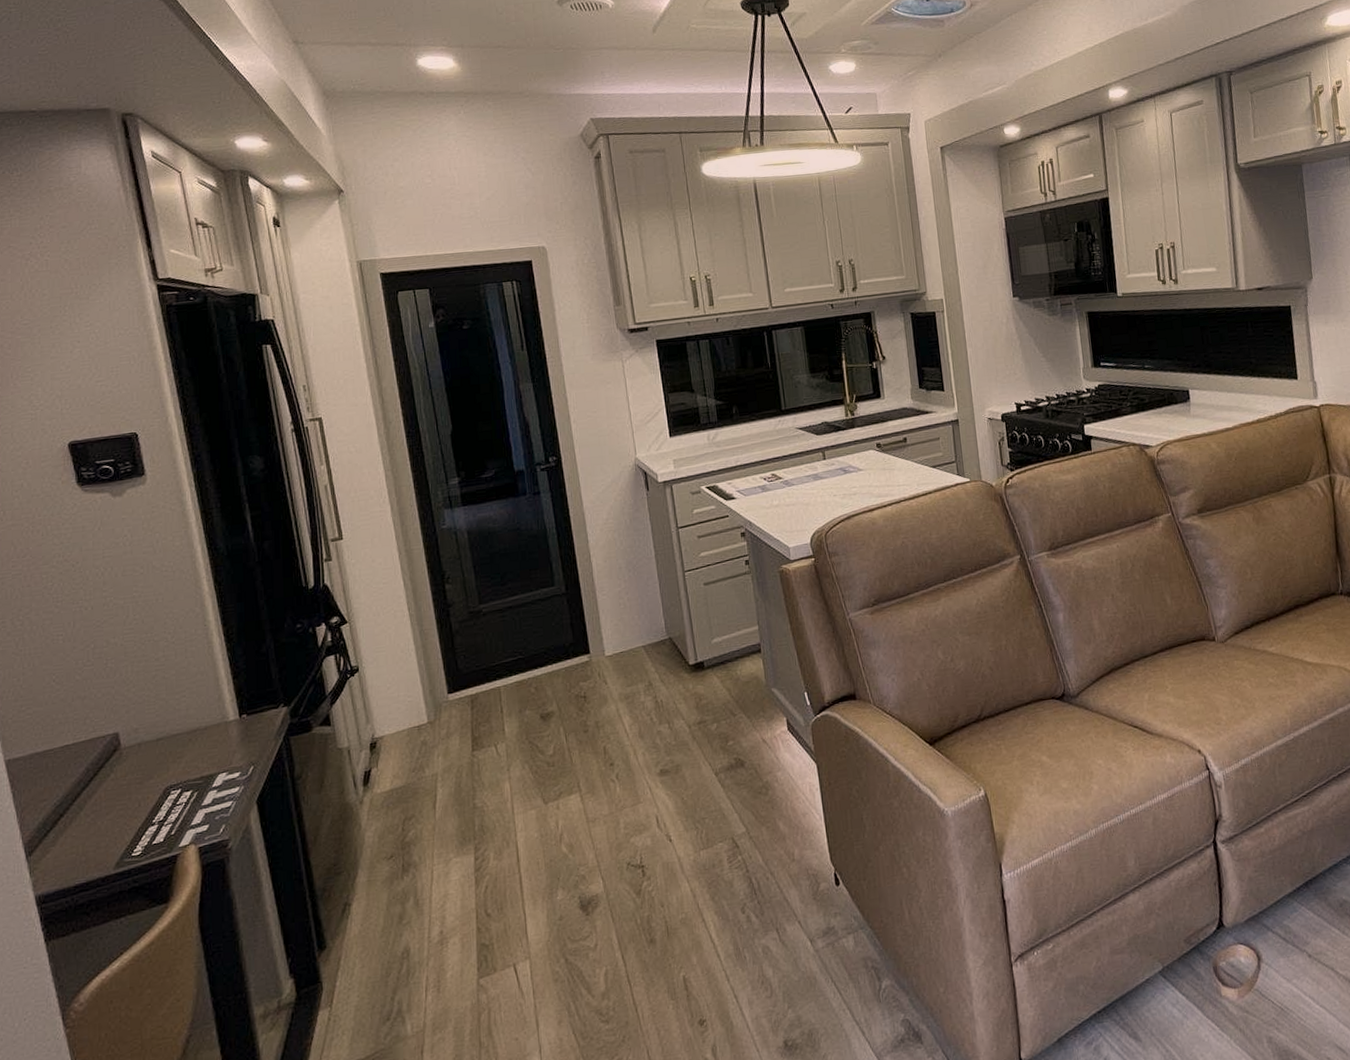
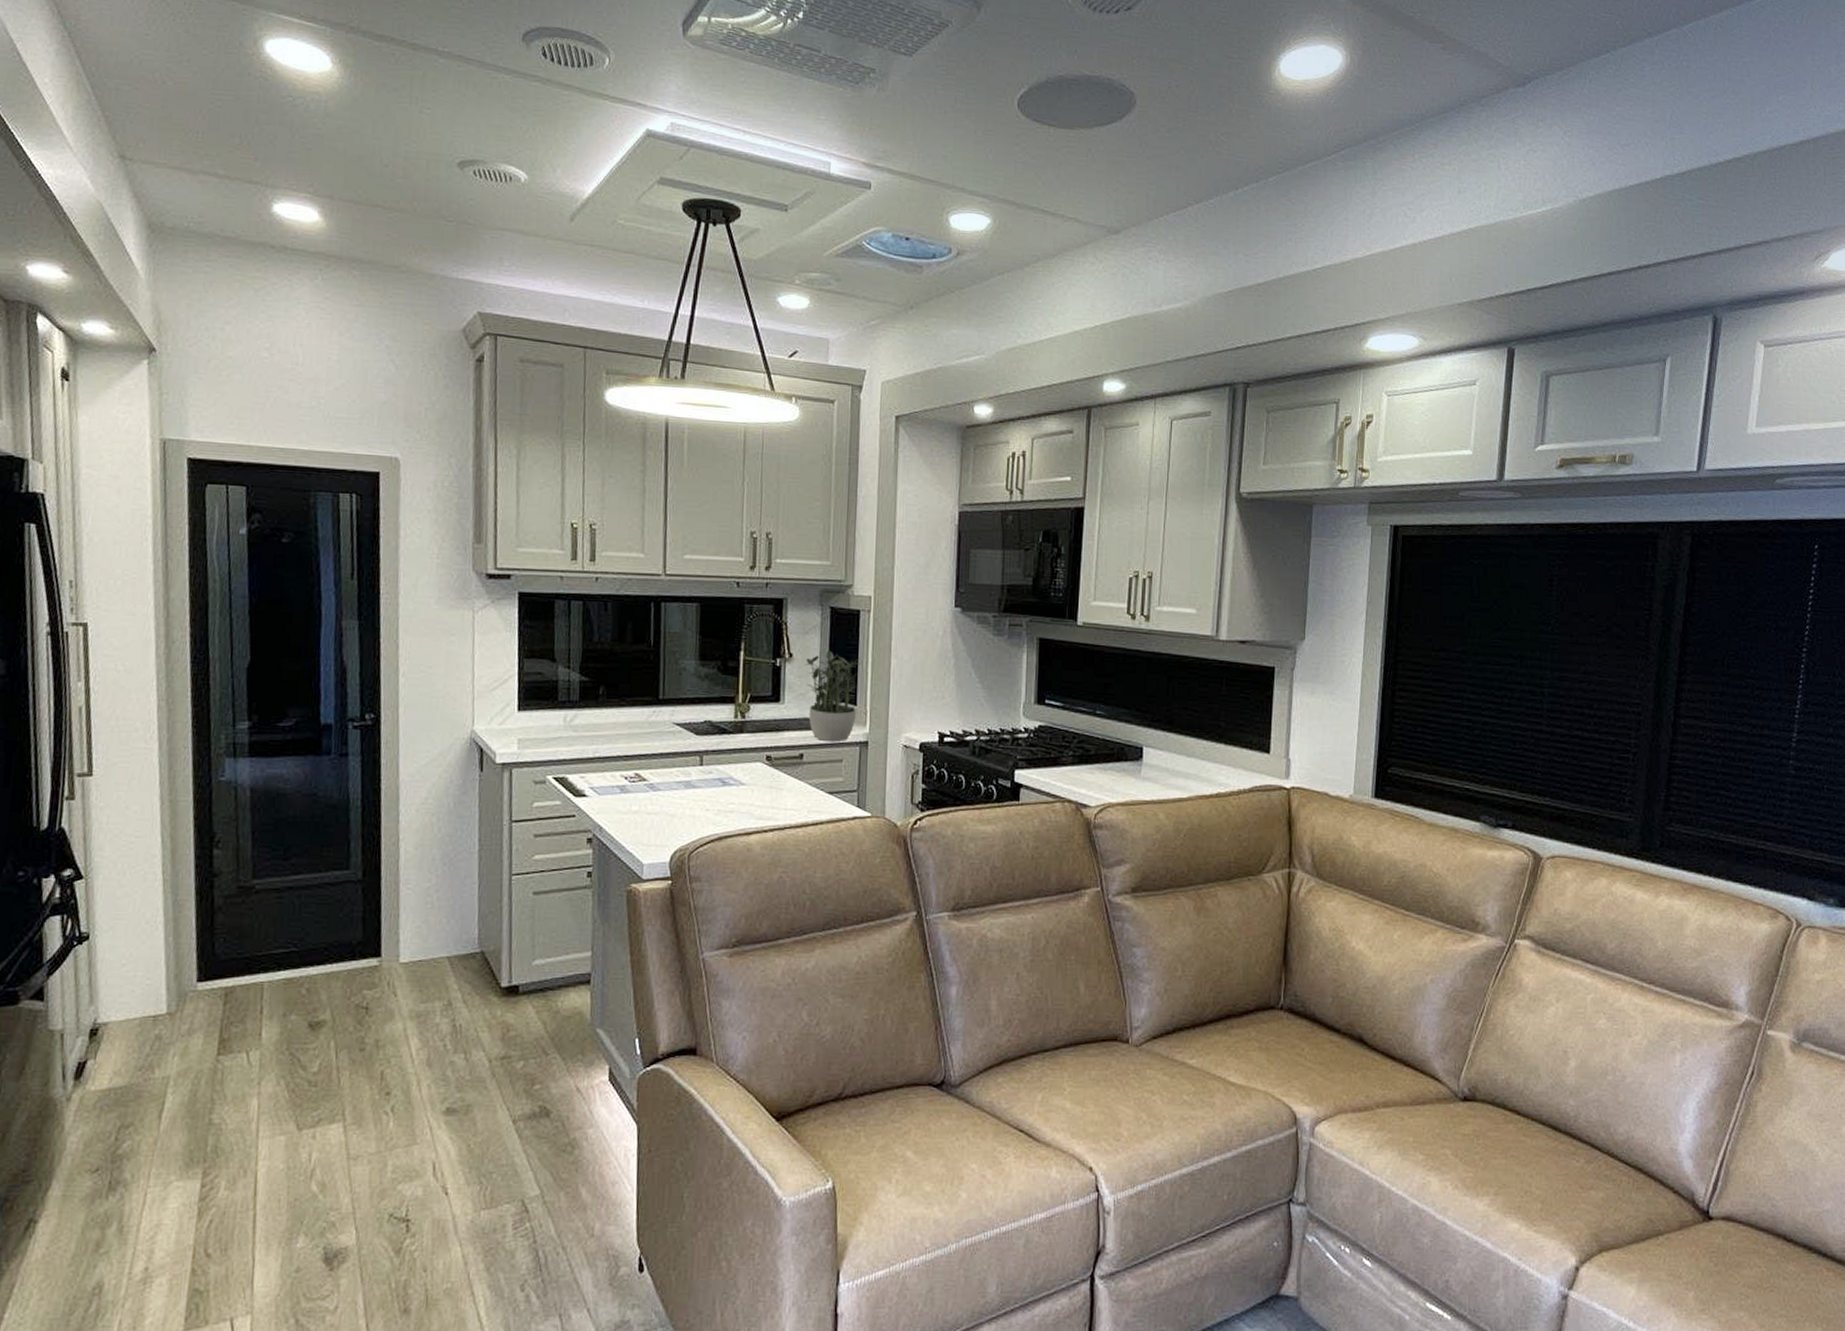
potted plant: none [896,348,945,425] -> present [804,650,861,741]

